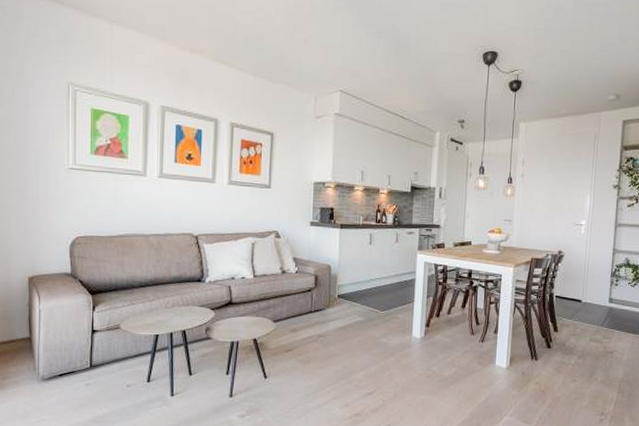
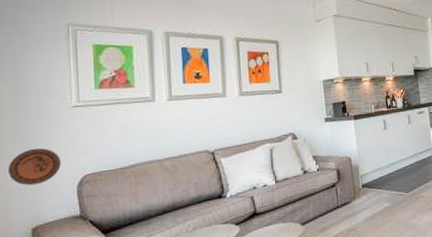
decorative plate: none [9,203,56,238] -> present [7,148,61,186]

